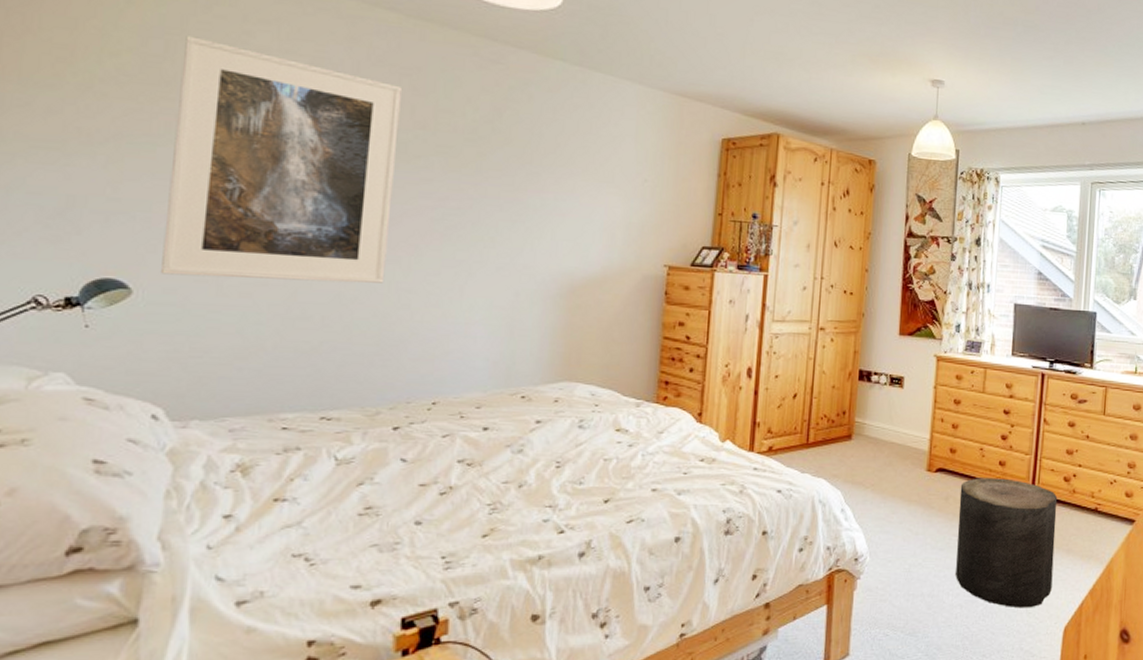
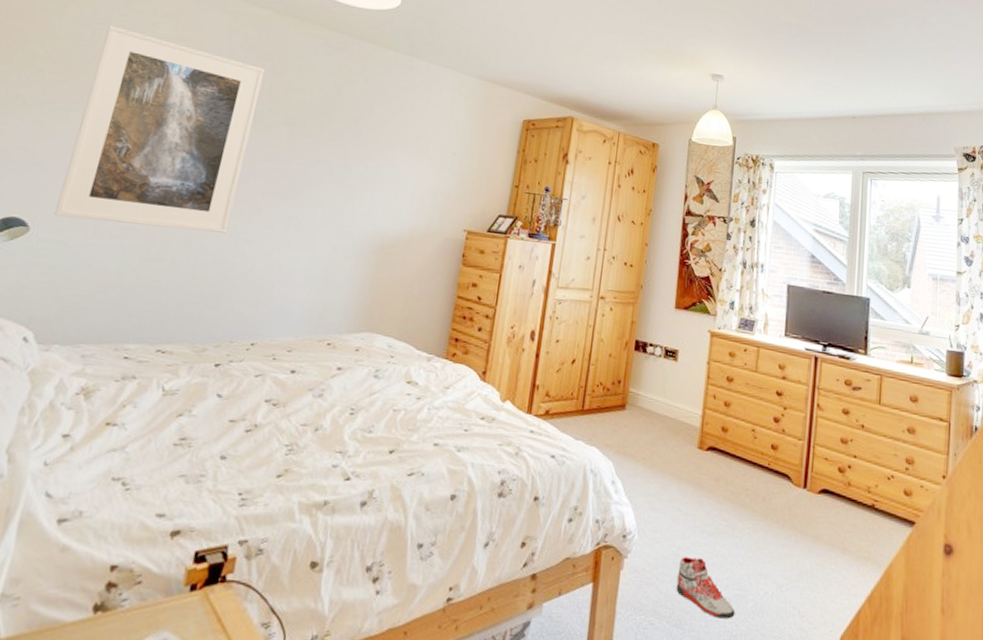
sneaker: none [909,572,966,624] -> present [676,557,735,619]
stool: present [955,478,1058,608] -> none [725,460,832,611]

